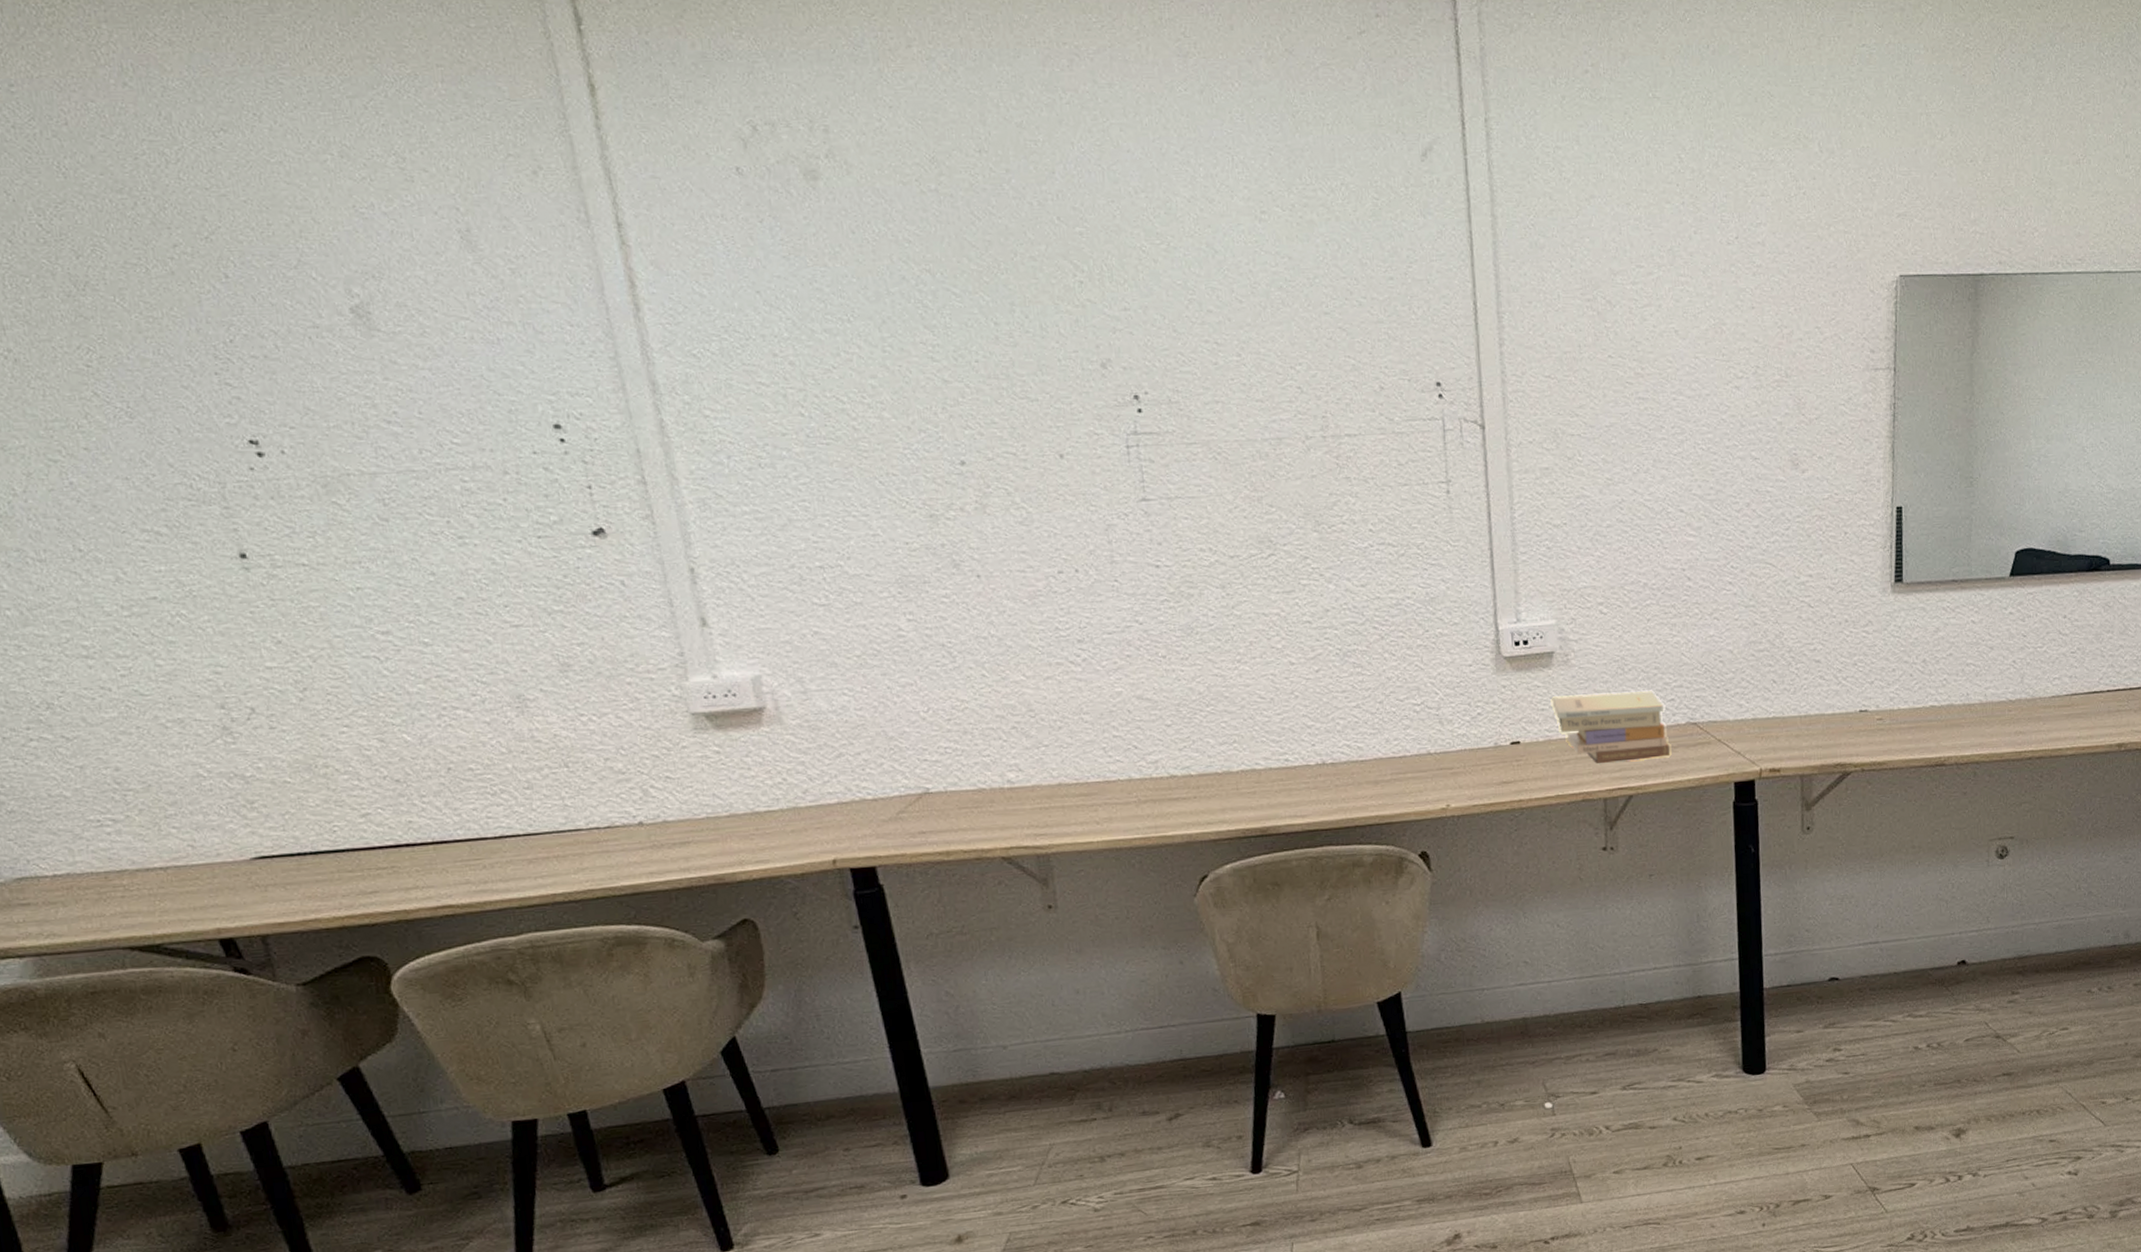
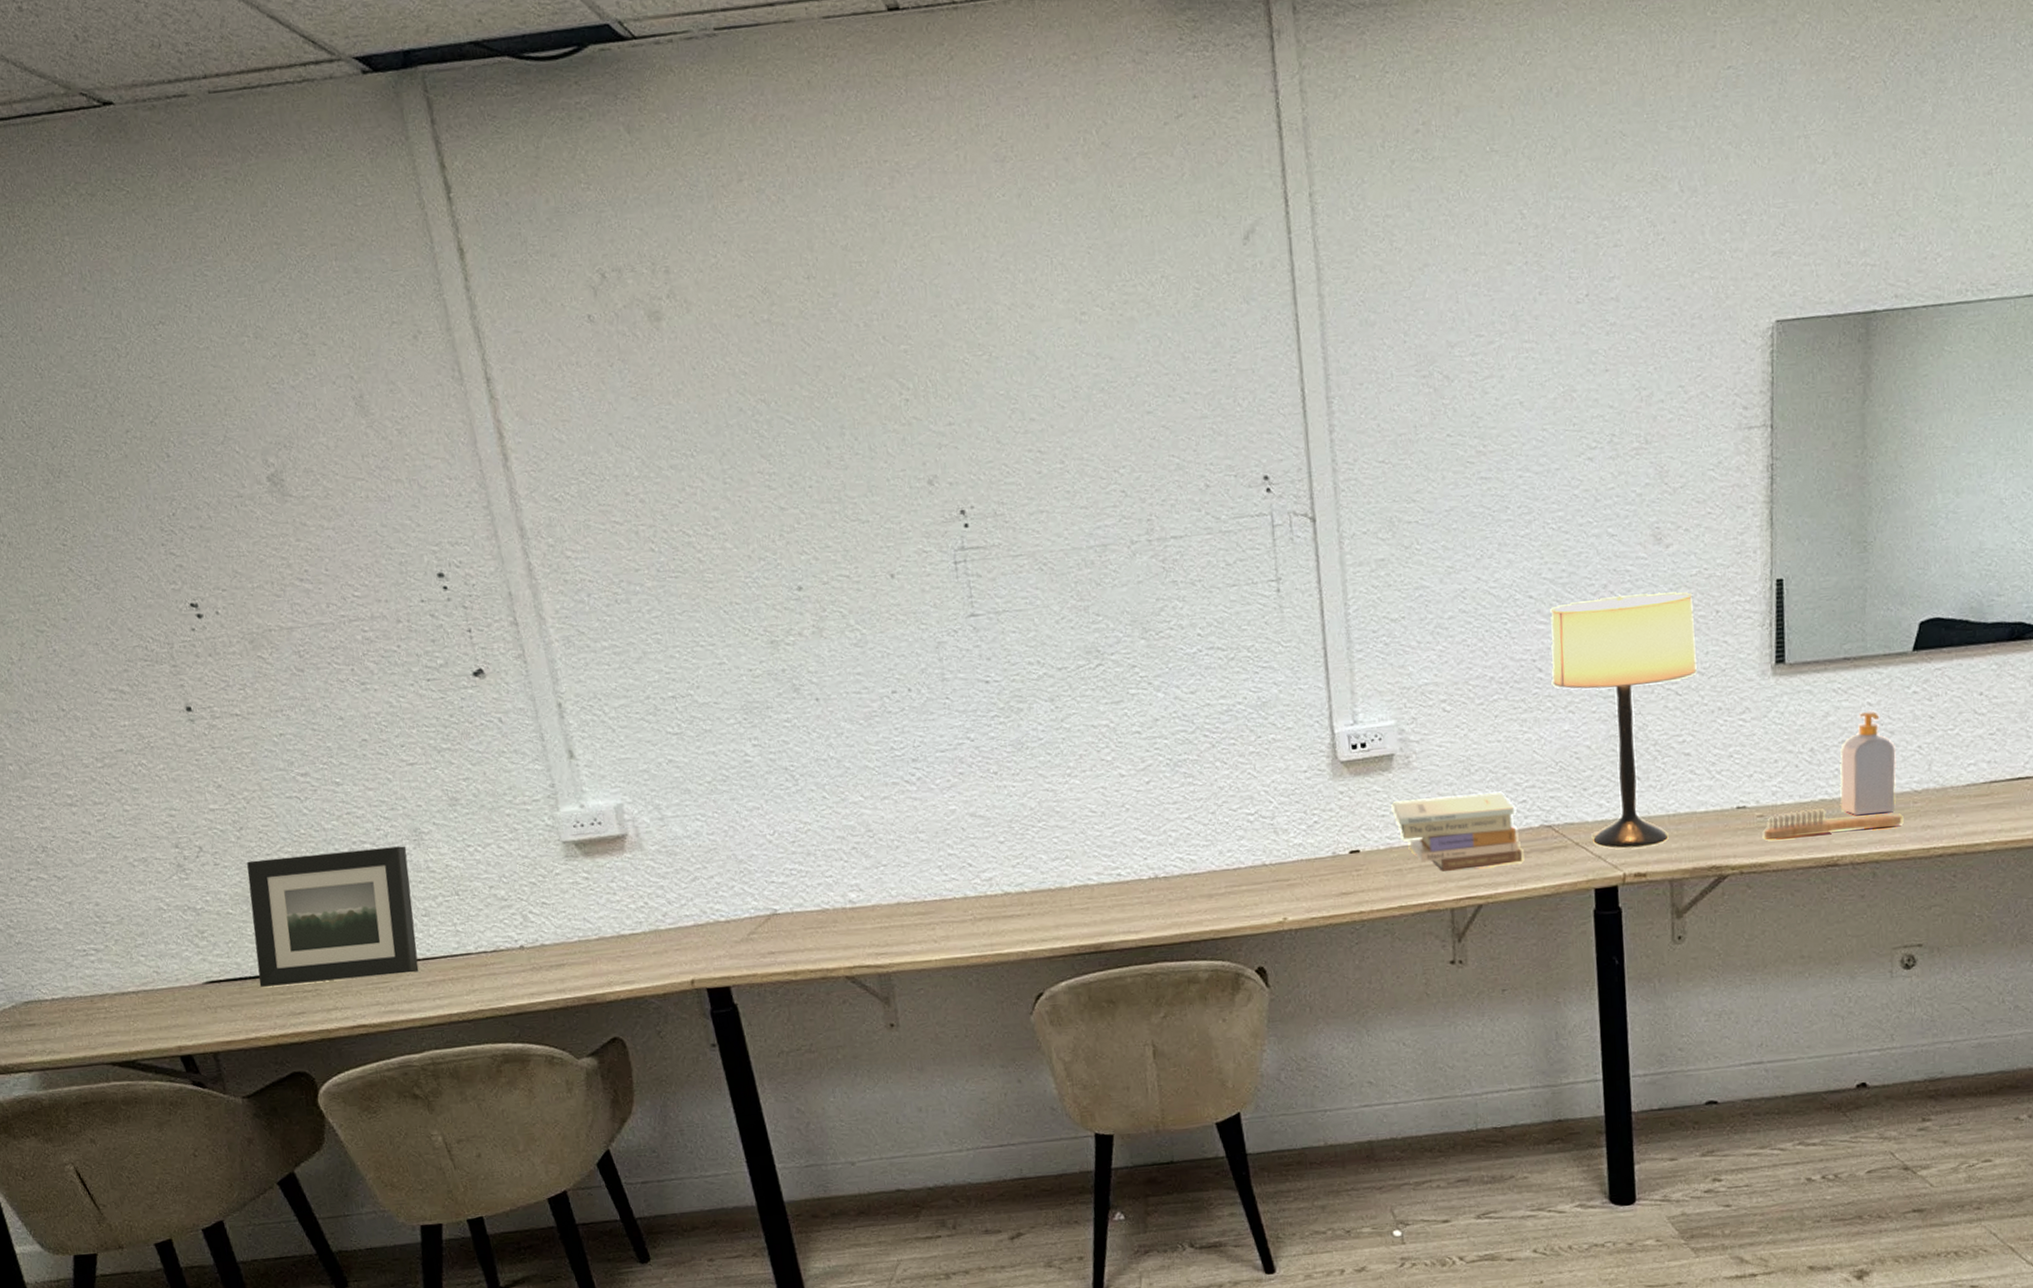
picture frame: none [311,713,519,864] -> present [247,846,419,987]
table lamp: none [1700,514,1827,746] -> present [1551,593,1697,849]
wire brush: none [1882,715,1999,741] -> present [1764,810,1902,840]
soap bottle: none [1948,629,1994,722] -> present [1841,712,1896,816]

